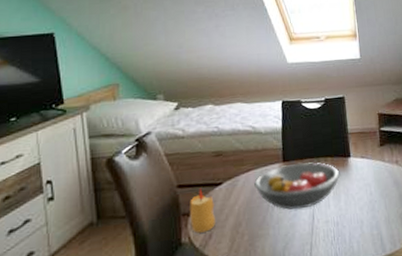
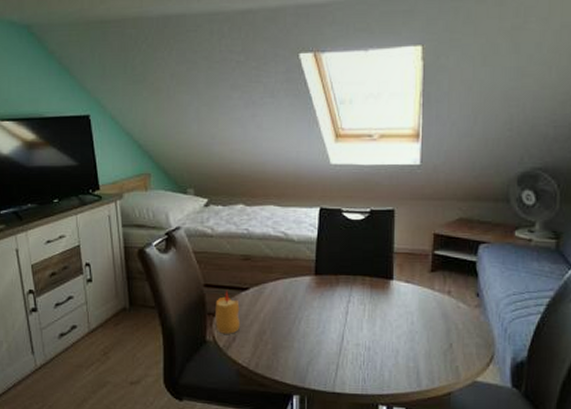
fruit bowl: present [254,162,340,210] -> none [282,279,379,327]

